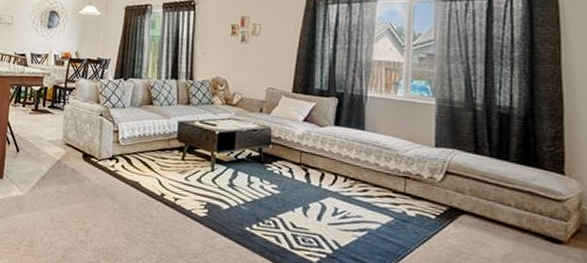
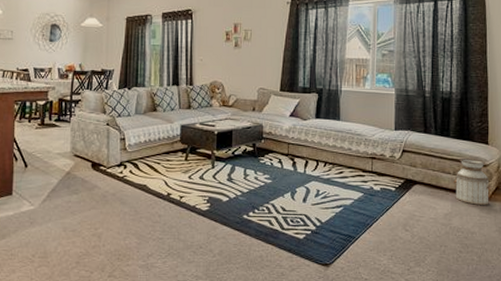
planter: none [515,187,571,251] -> present [453,157,492,205]

